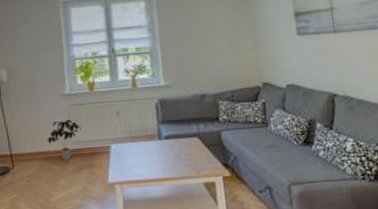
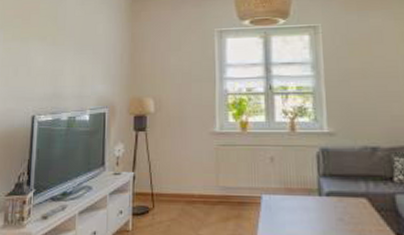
potted plant: present [46,119,81,160] -> none [191,161,230,207]

